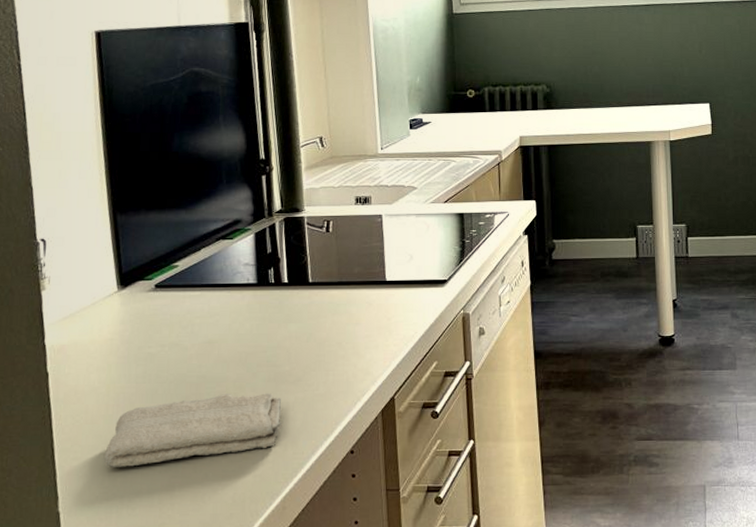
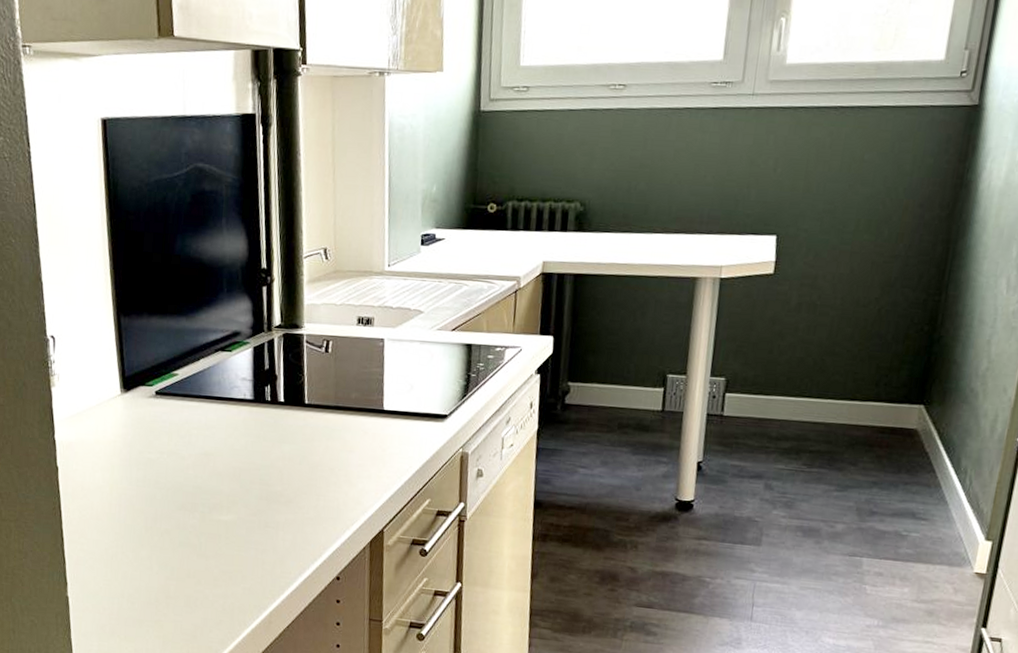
washcloth: present [103,393,282,467] -> none [107,506,272,565]

